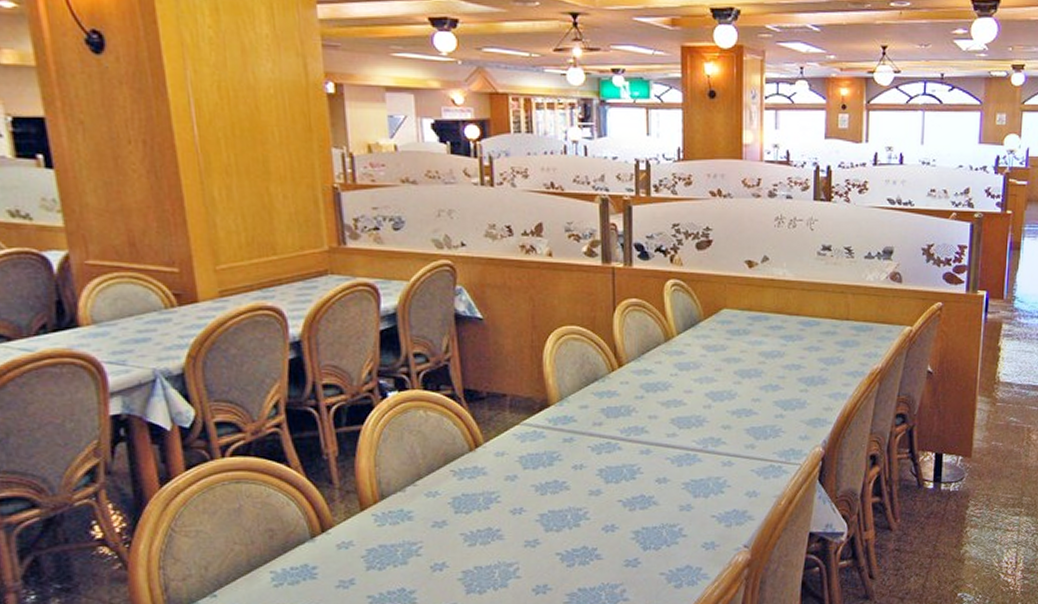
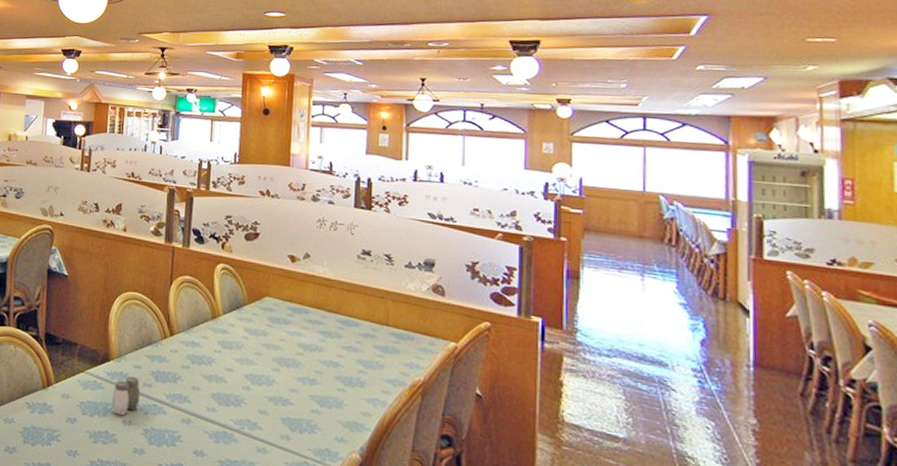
salt and pepper shaker: none [558,418,590,462] -> present [112,376,140,416]

